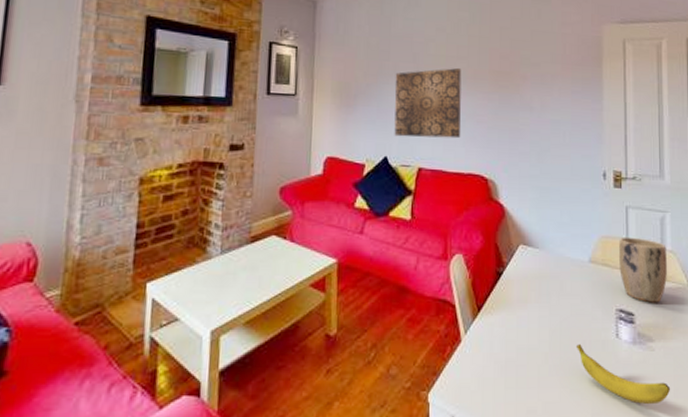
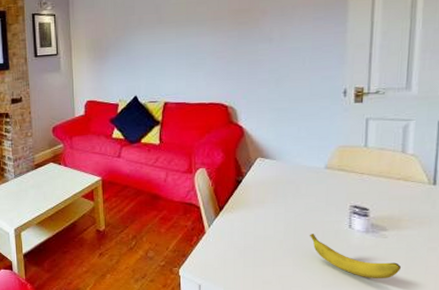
wall art: present [394,67,462,139] -> none [140,11,202,79]
plant pot: present [619,237,667,303] -> none [356,145,408,200]

